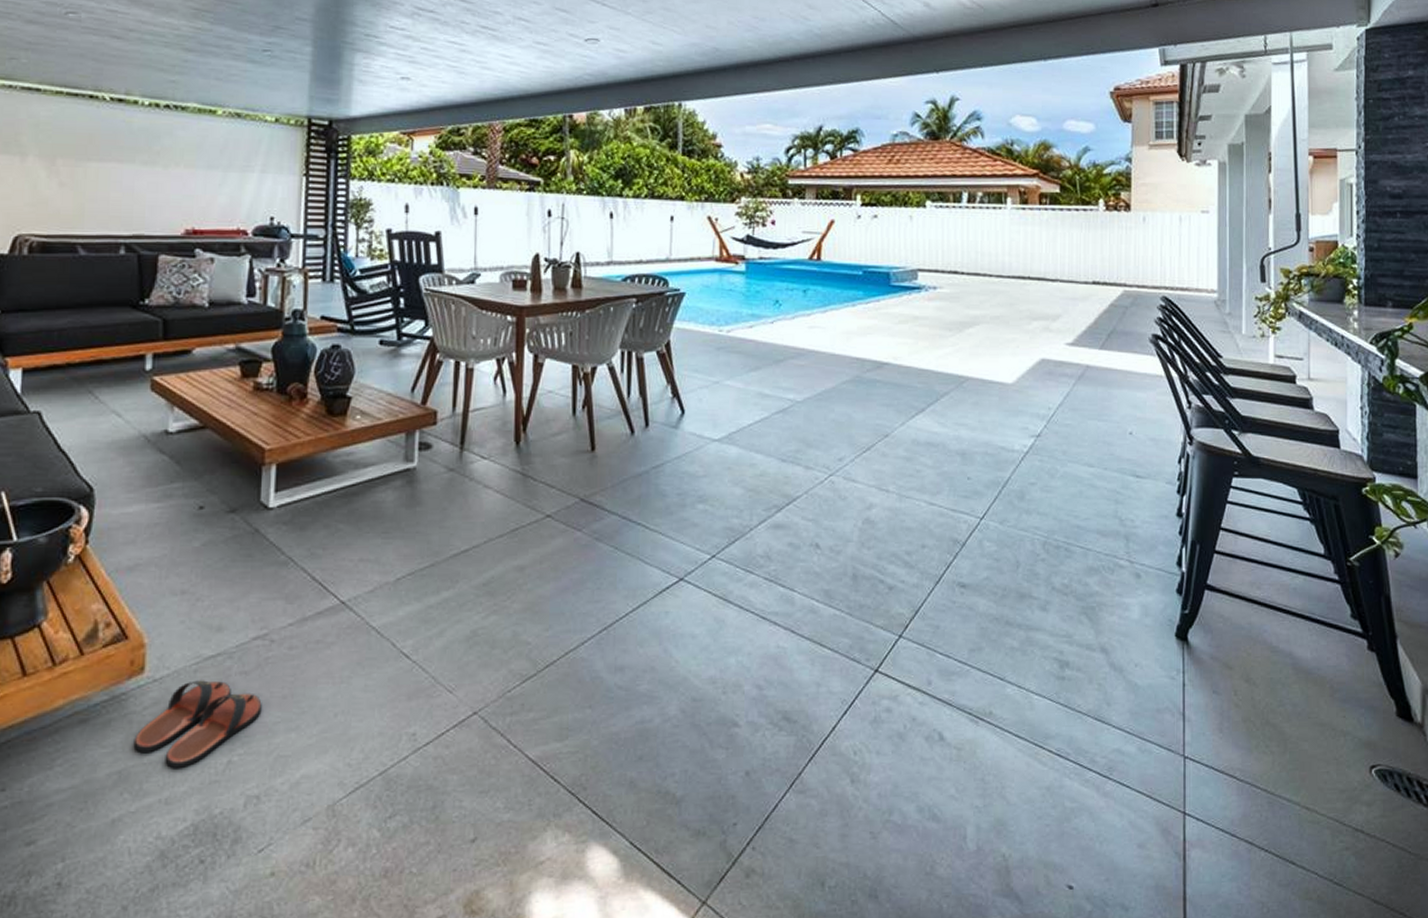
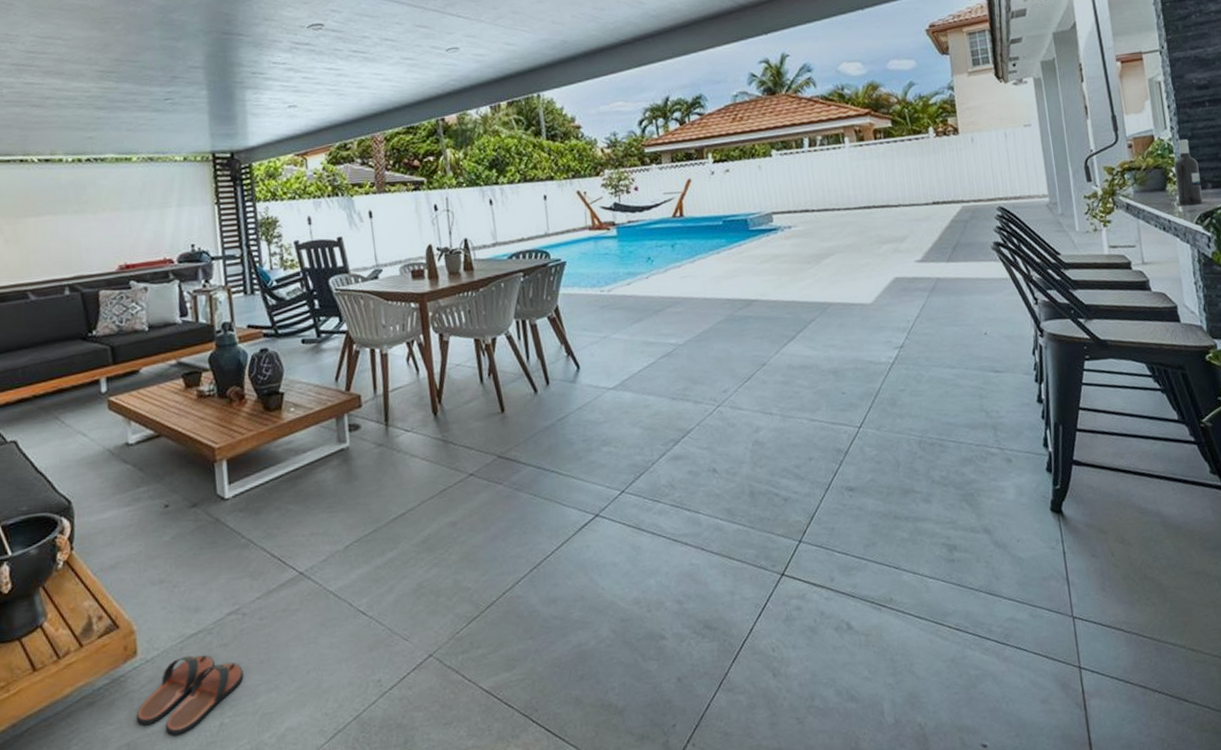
wine bottle: none [1355,250,1381,323] -> present [1173,139,1203,206]

